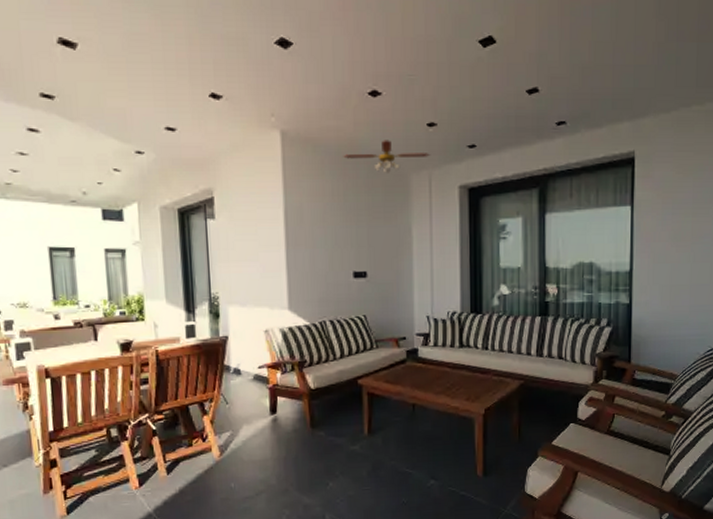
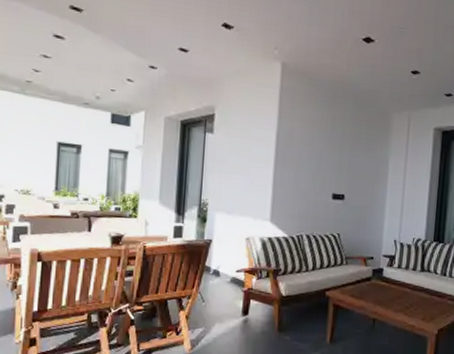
ceiling fan: present [343,140,431,173] -> none [335,81,412,110]

